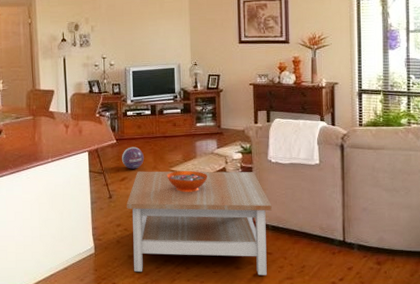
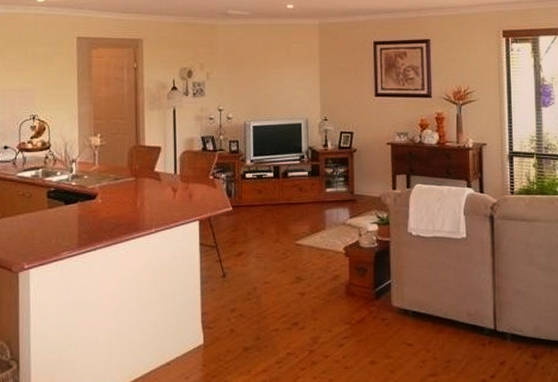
ball: present [122,147,144,169] -> none [239,215,264,242]
coffee table: present [126,171,272,276] -> none [243,244,412,372]
decorative bowl: present [167,170,208,193] -> none [291,244,339,271]

